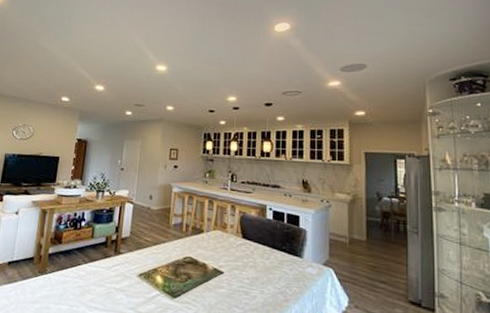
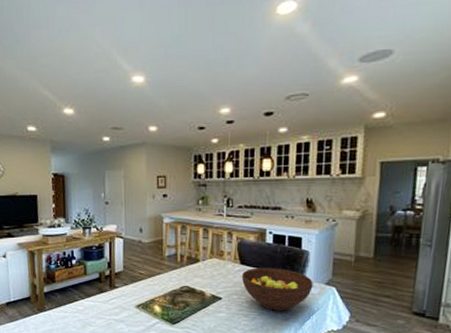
fruit bowl: none [244,242,311,291] -> present [242,267,313,311]

